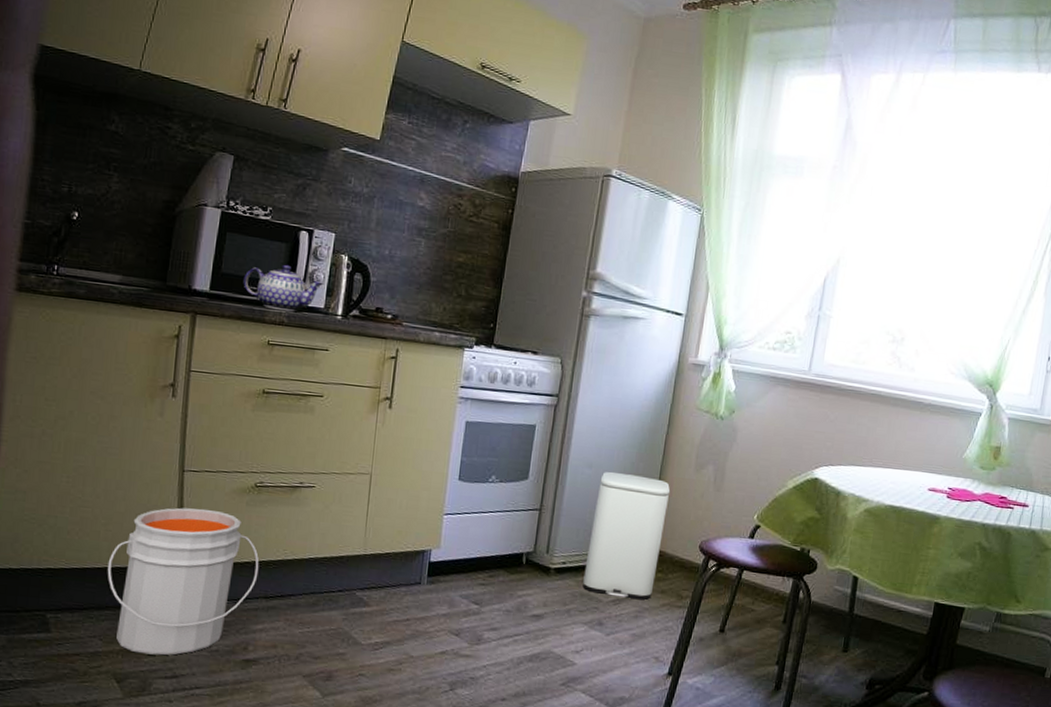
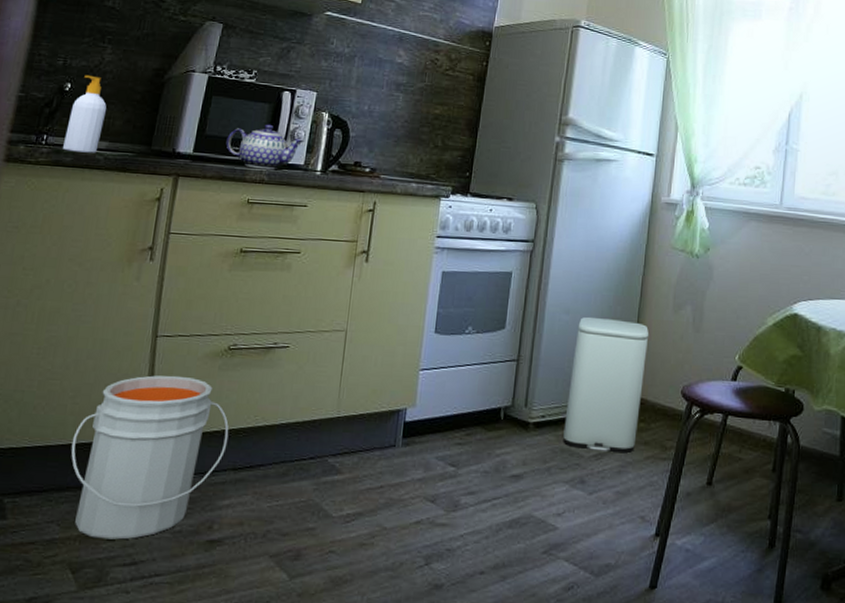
soap bottle: none [75,204,117,287] -> present [63,75,107,153]

